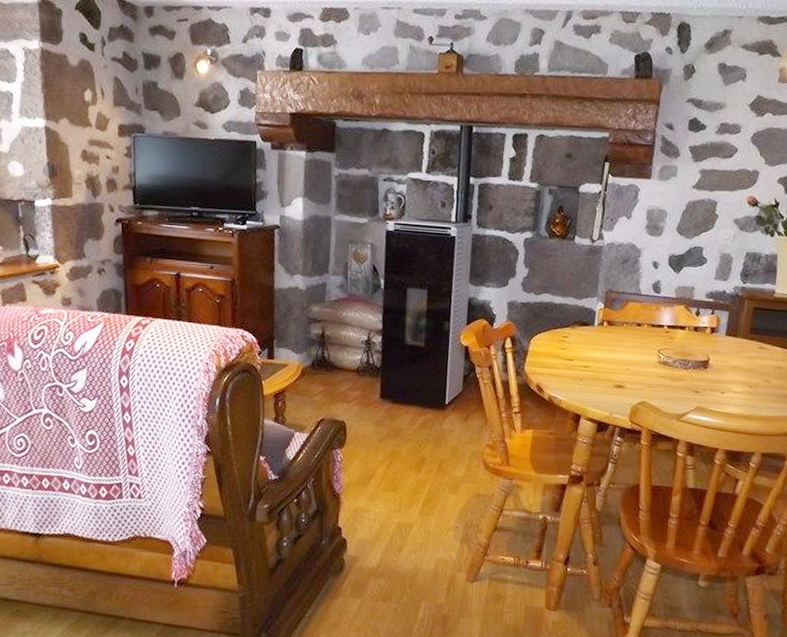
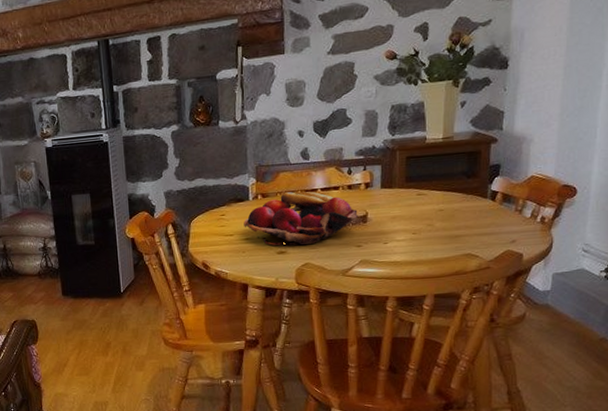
fruit basket: none [585,324,701,383] -> present [244,191,359,246]

